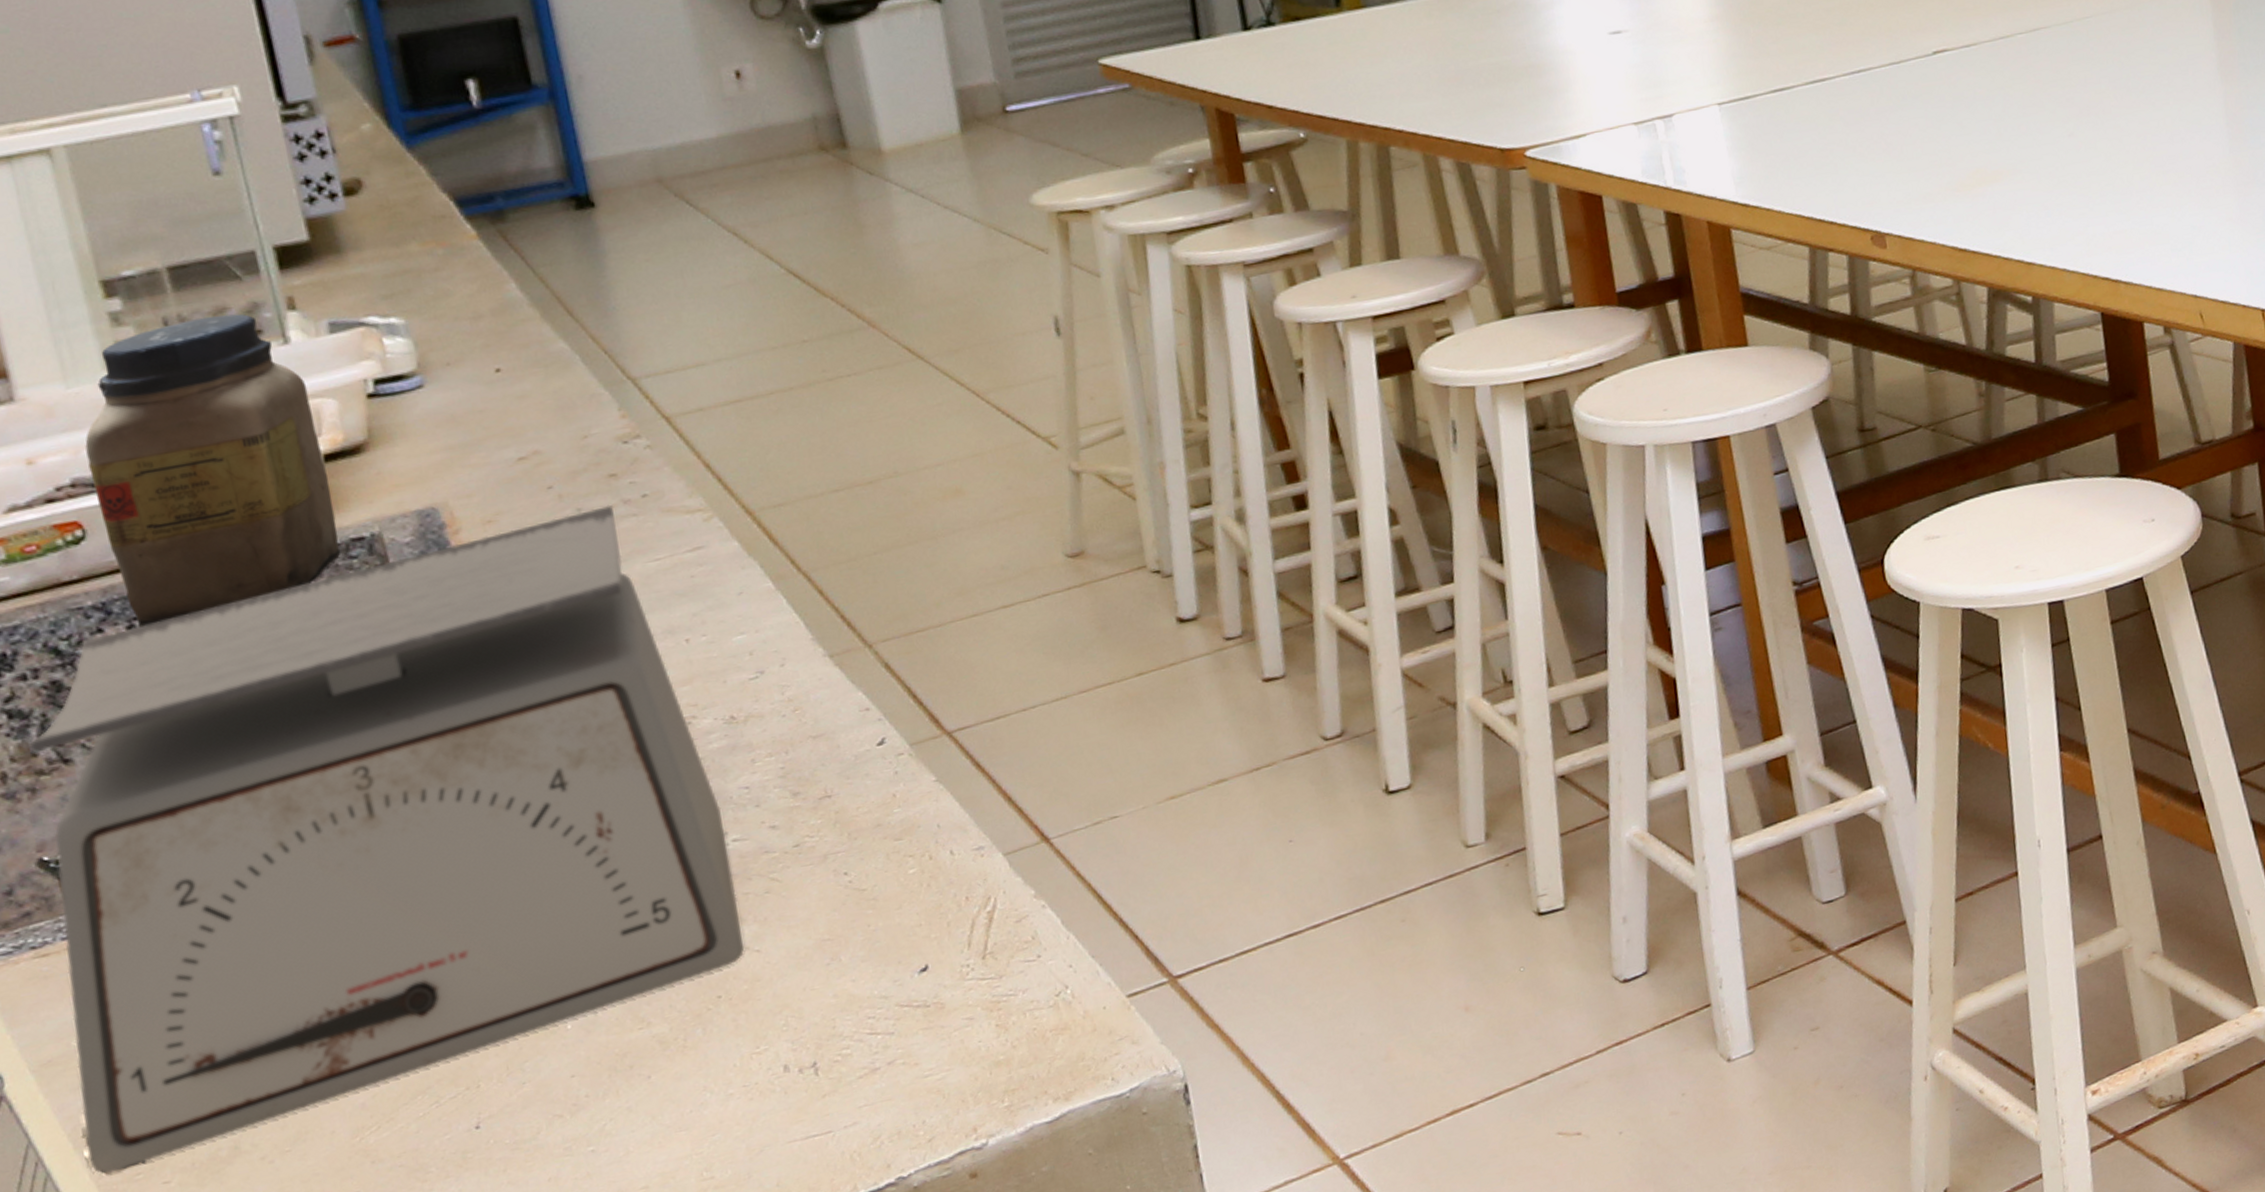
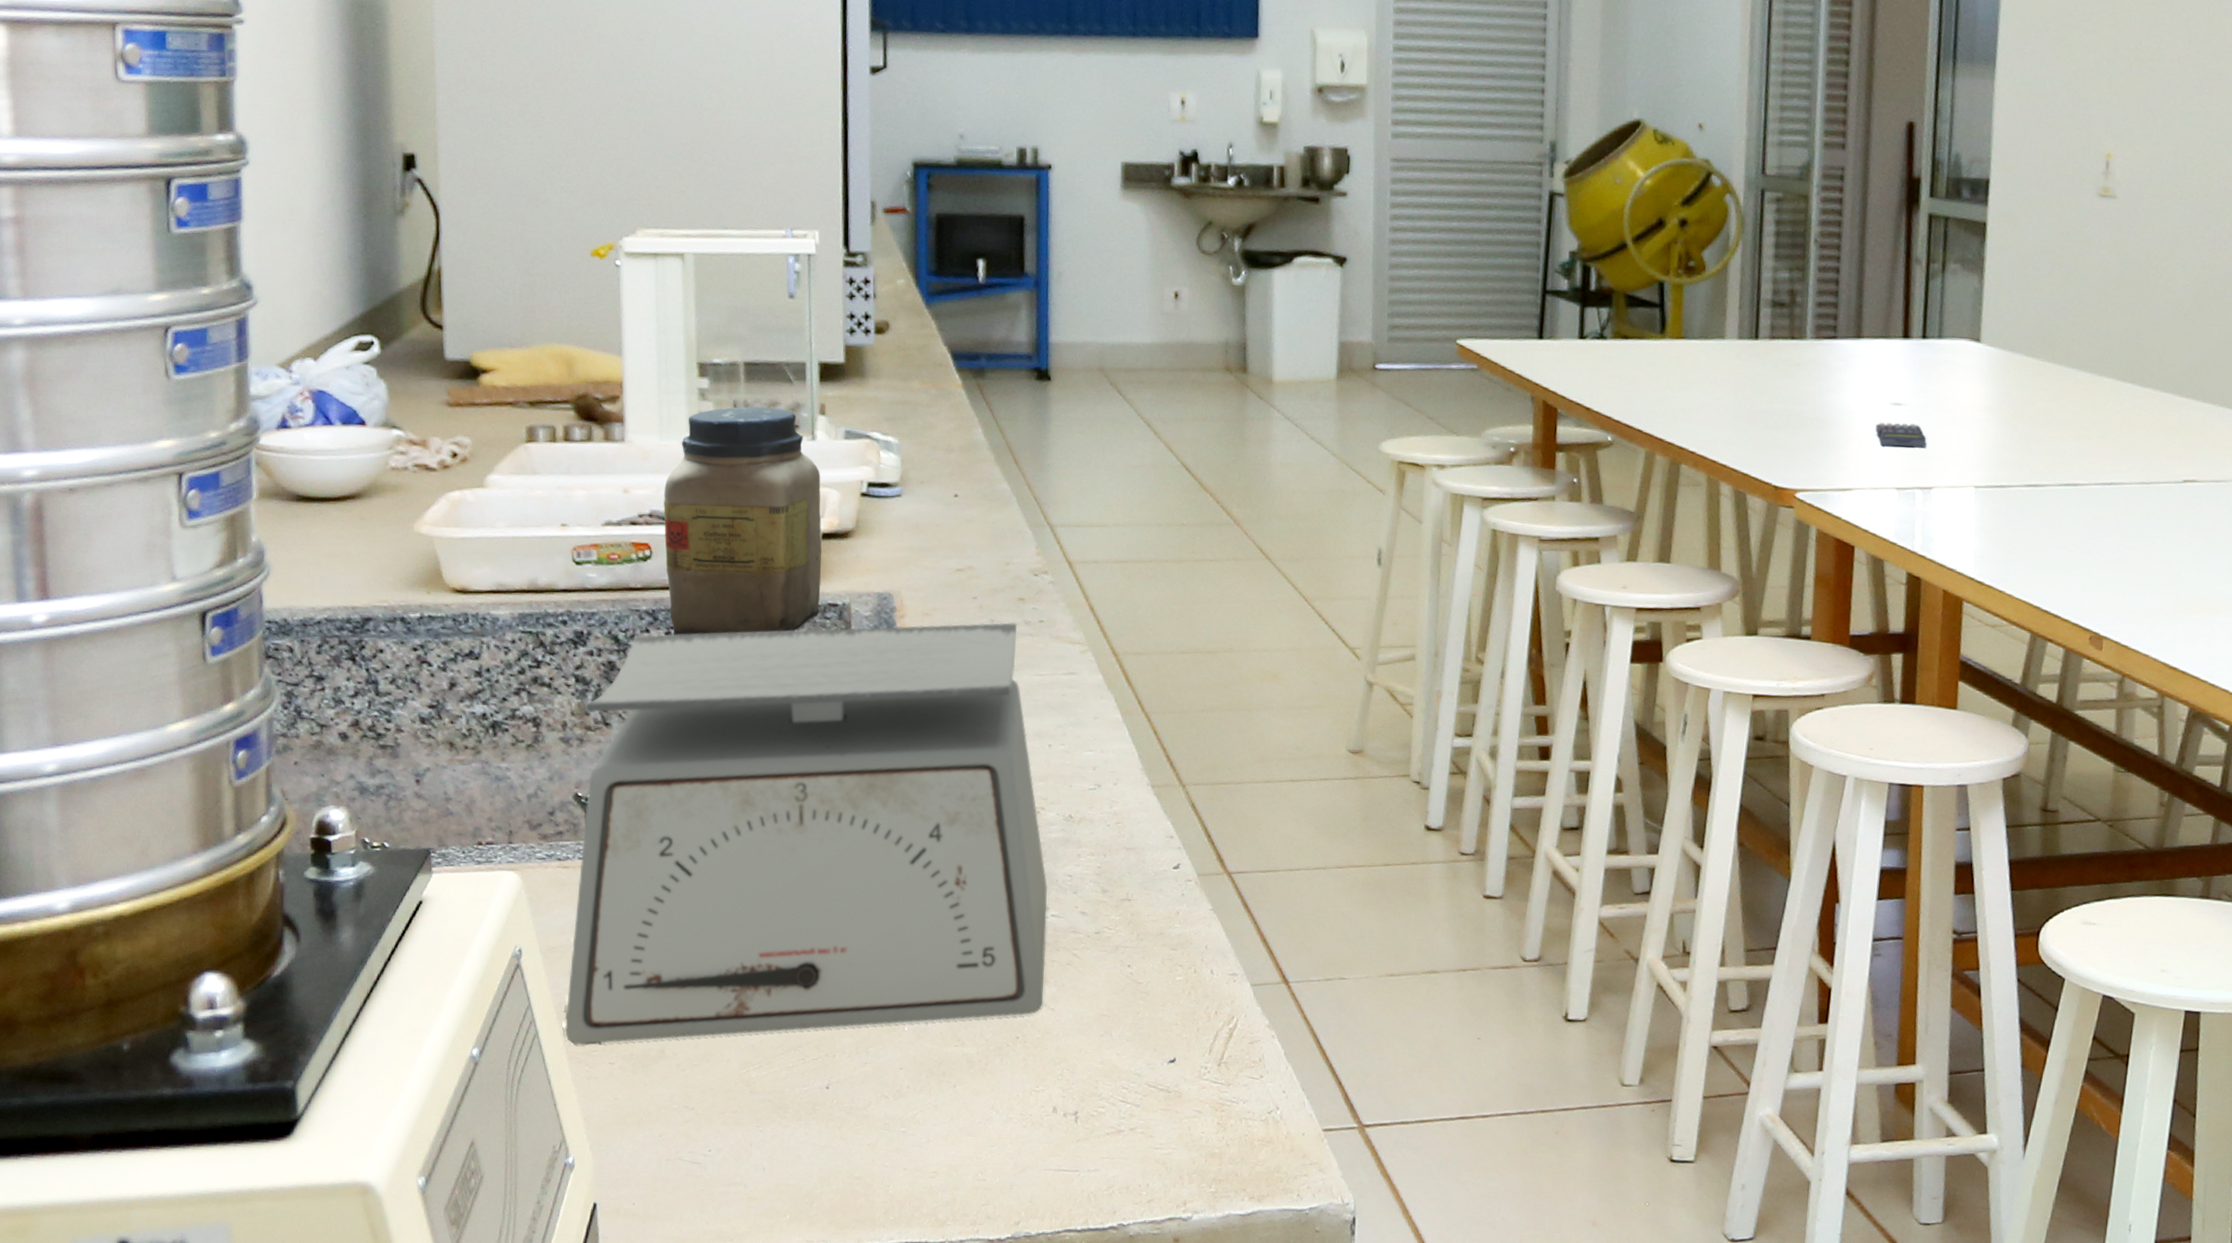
calculator: none [1598,50,1657,81] -> present [1875,422,1927,447]

